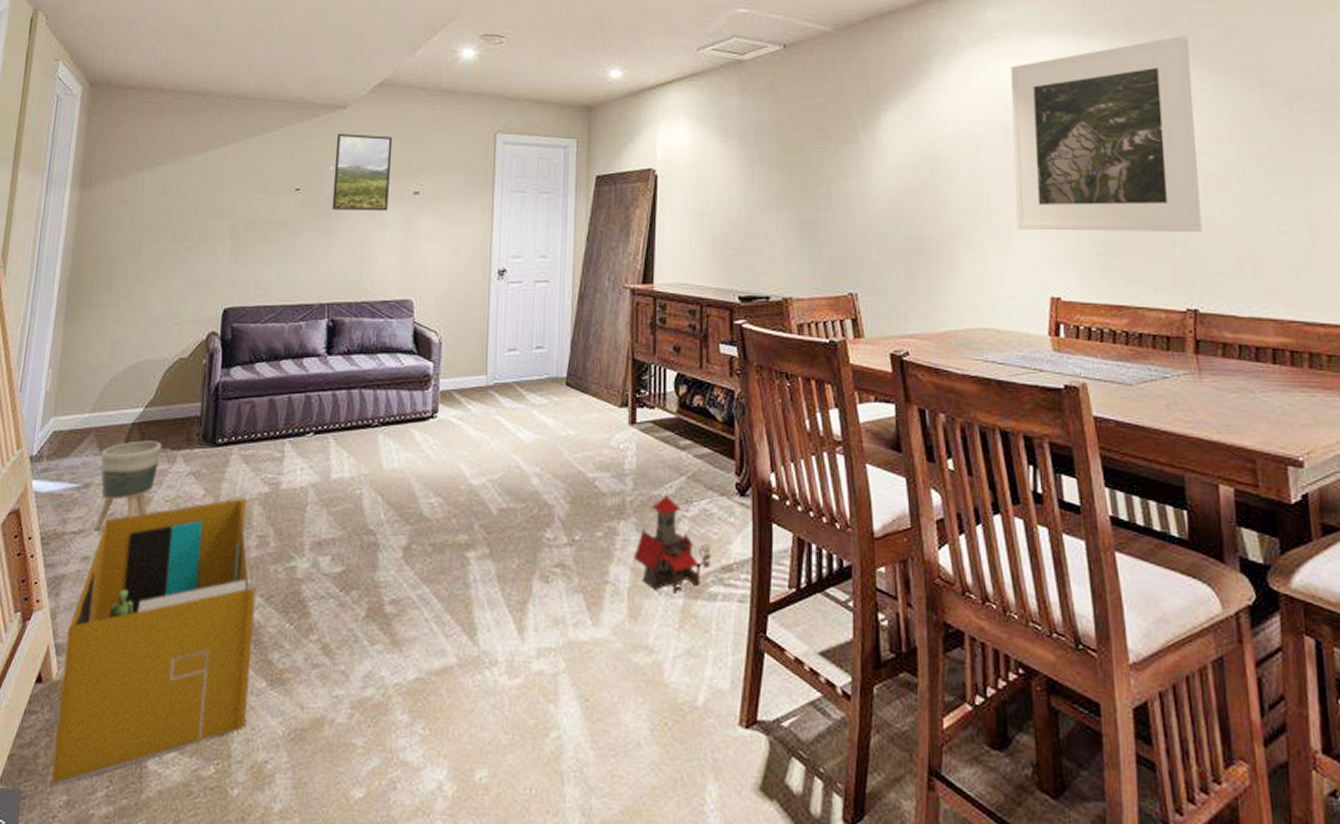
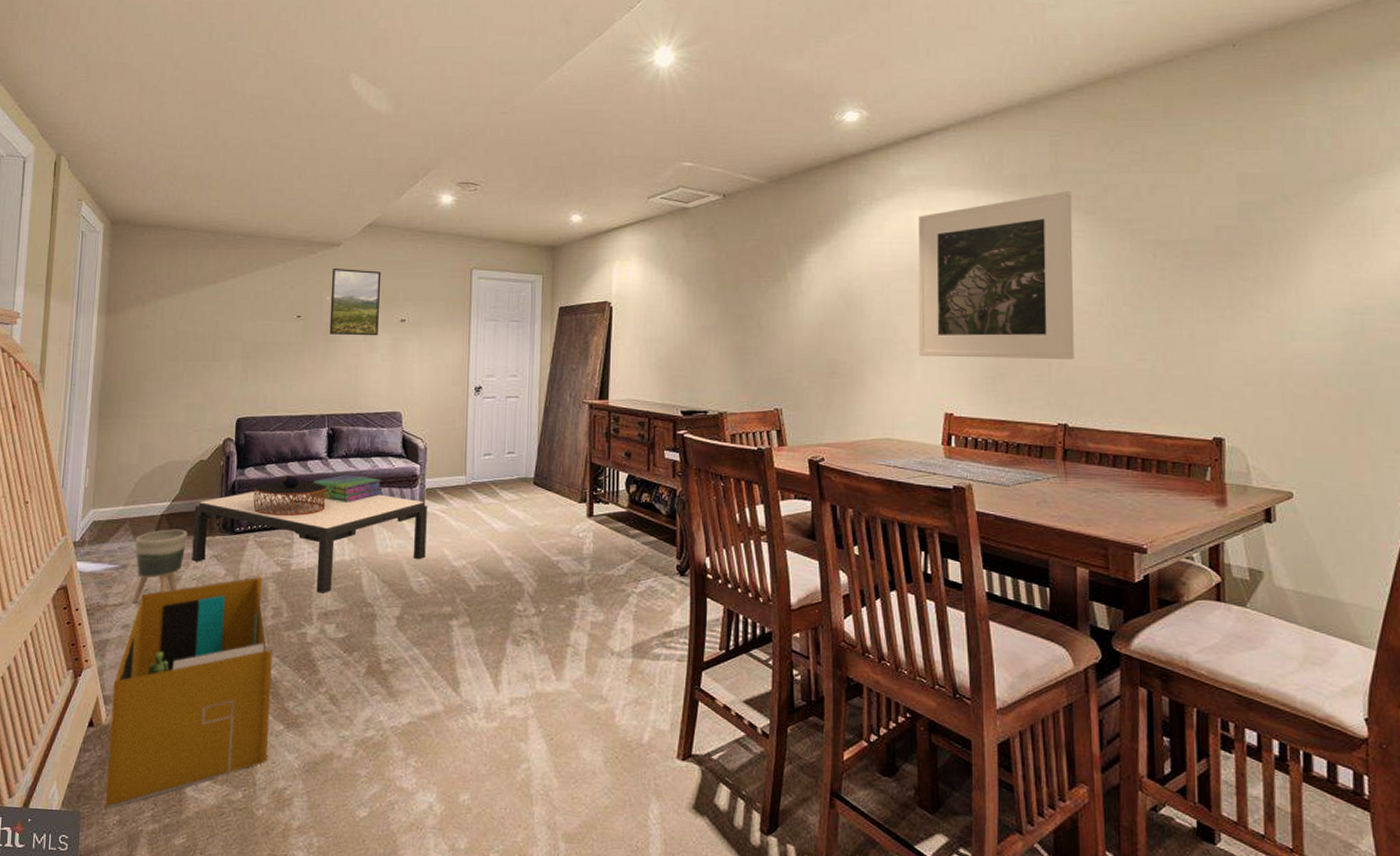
coffee table: none [165,394,441,518] -> present [192,490,427,594]
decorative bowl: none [239,374,325,425] -> present [253,474,327,517]
stack of books: none [306,374,391,408] -> present [311,474,384,502]
toy house: present [633,496,711,594] -> none [590,575,656,655]

